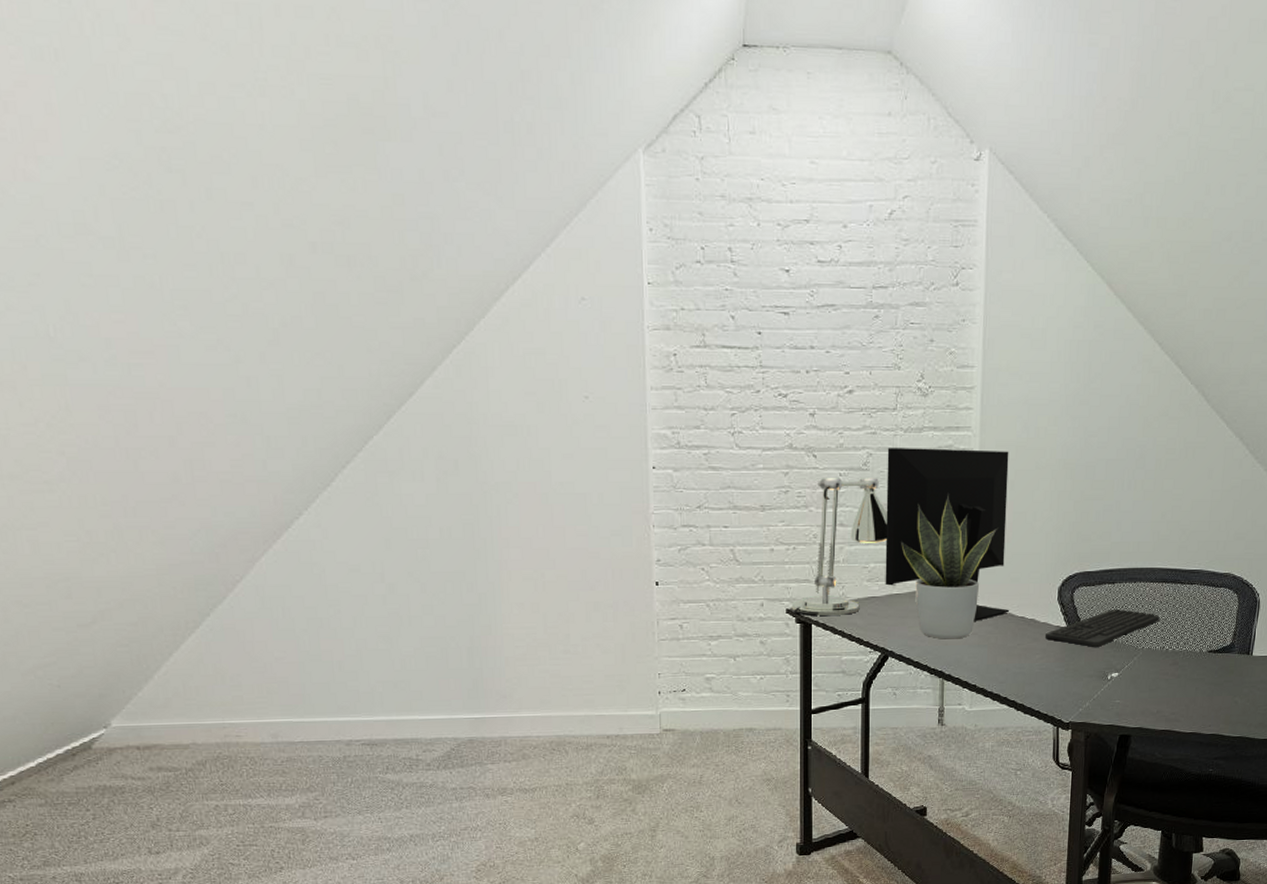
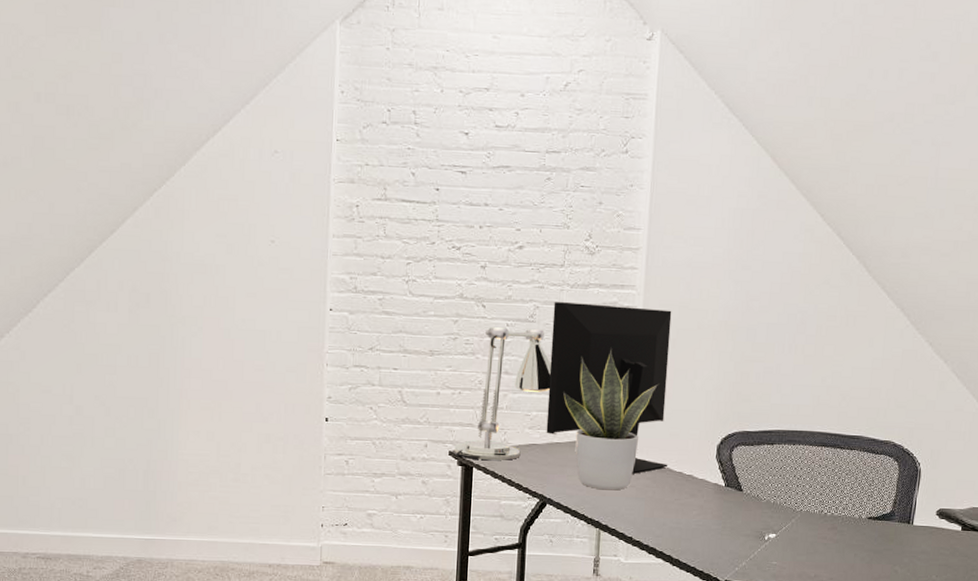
computer keyboard: present [1044,608,1160,647] -> none [702,469,819,507]

